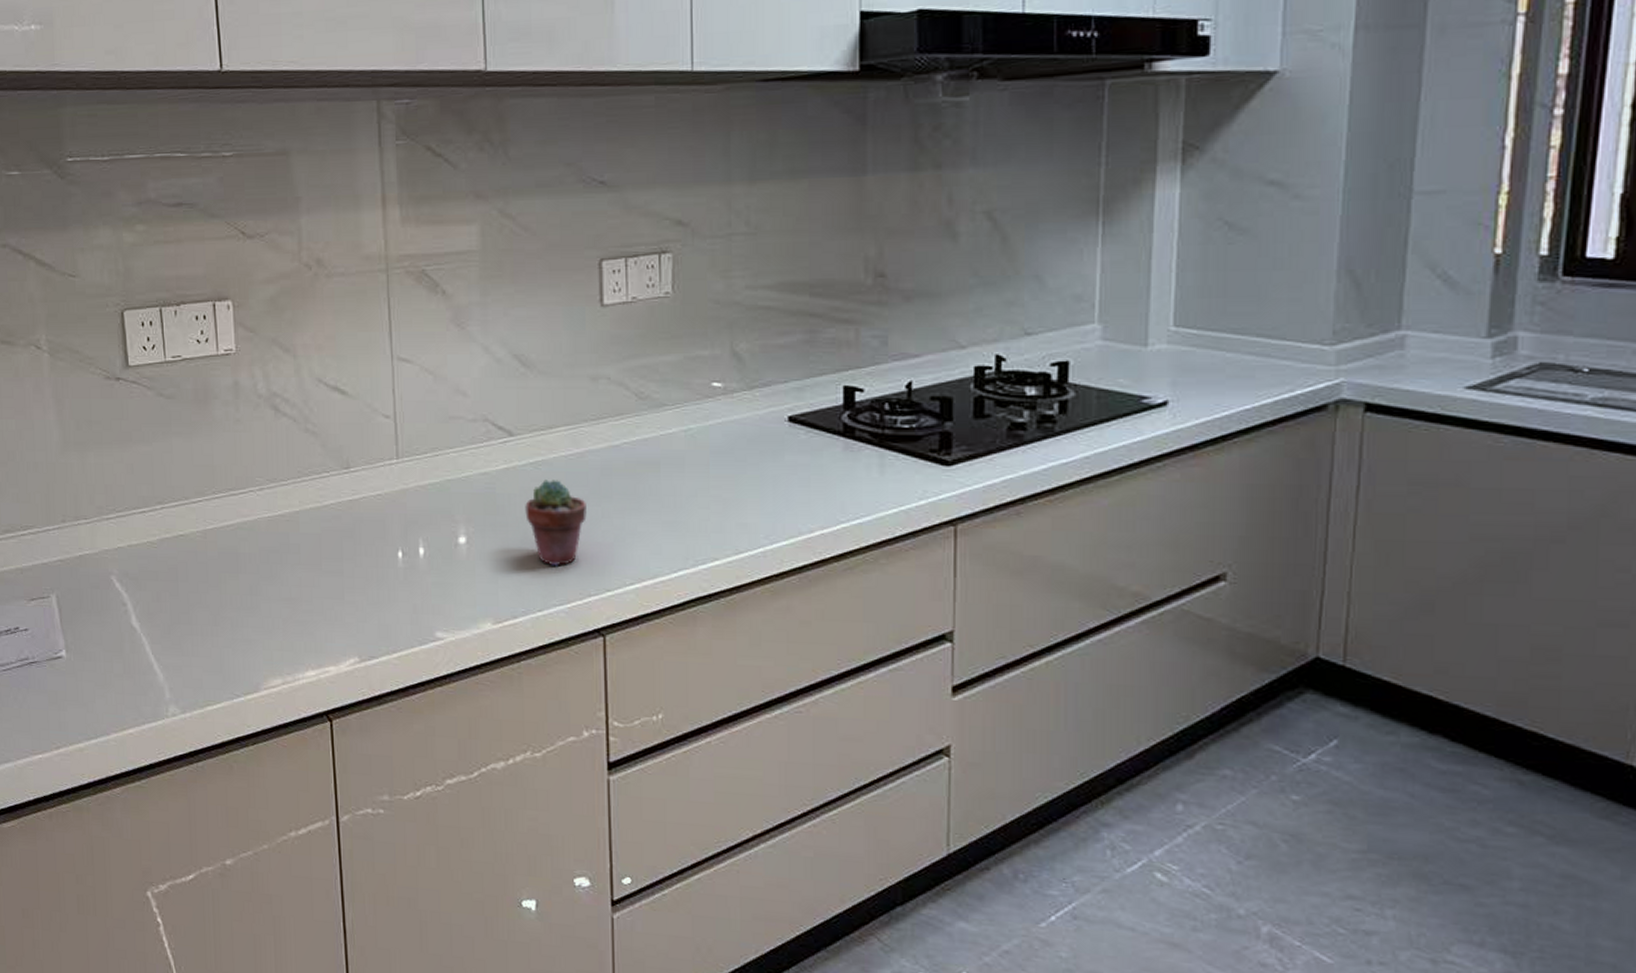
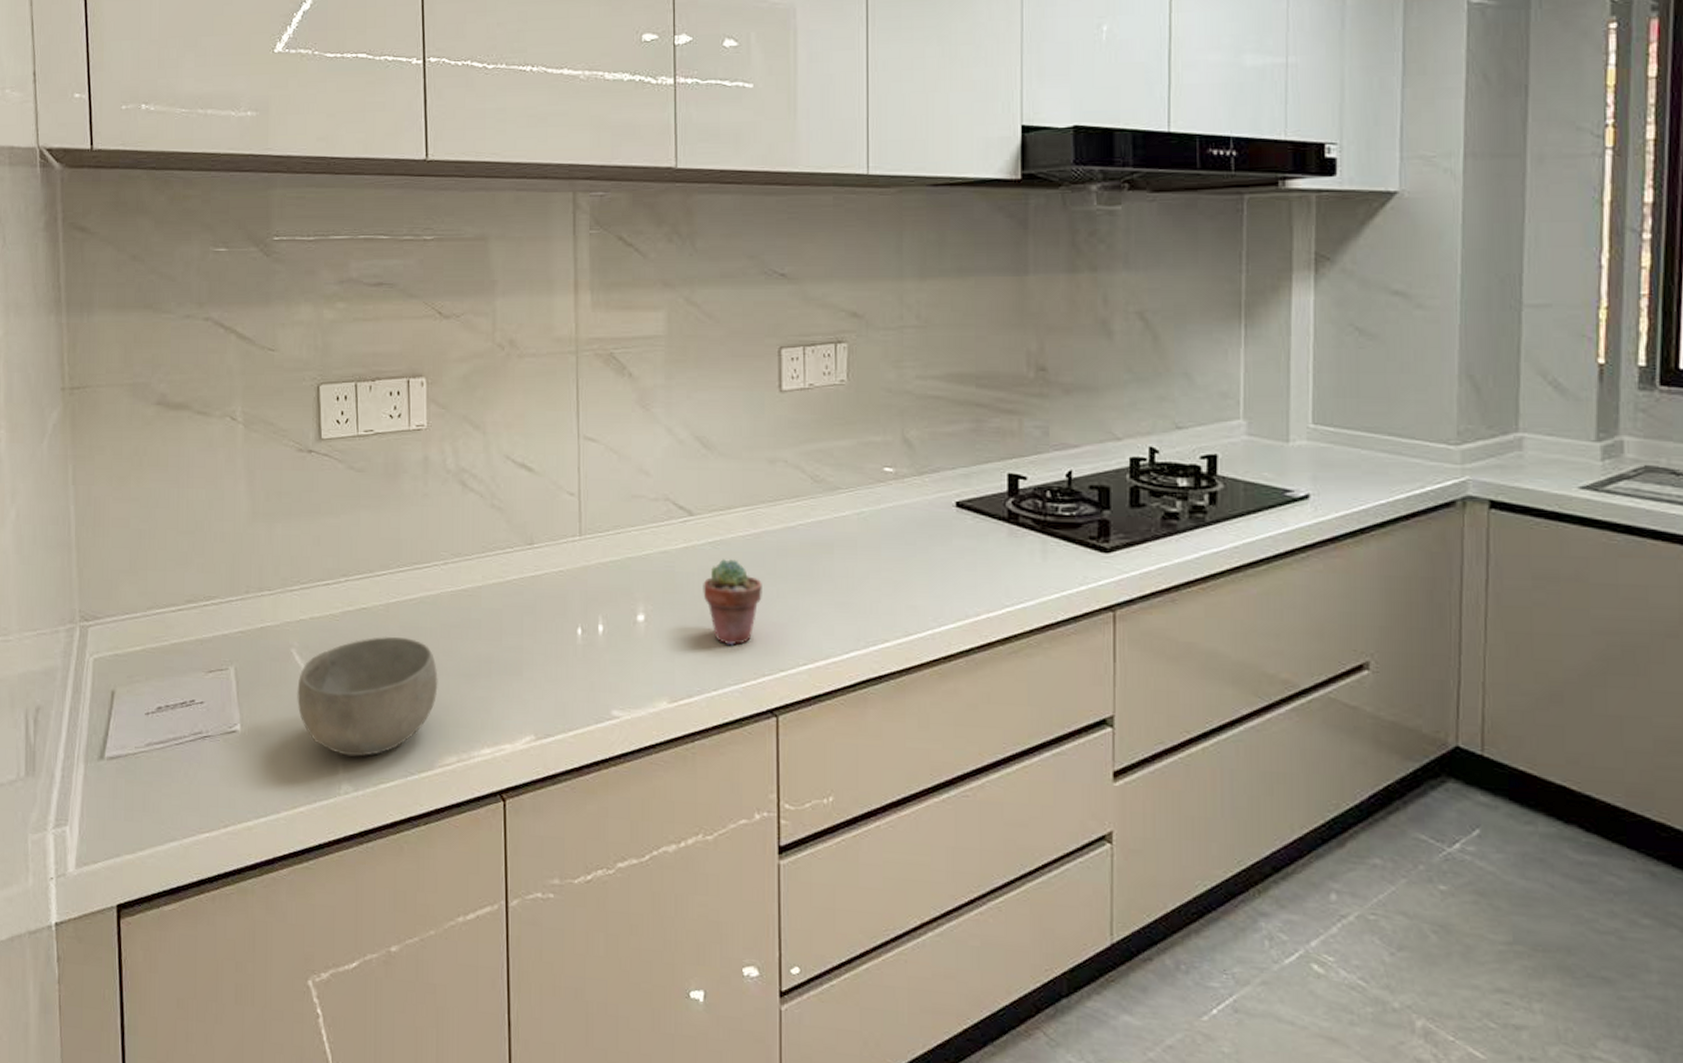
bowl: none [119,563,260,680] -> present [297,637,438,757]

